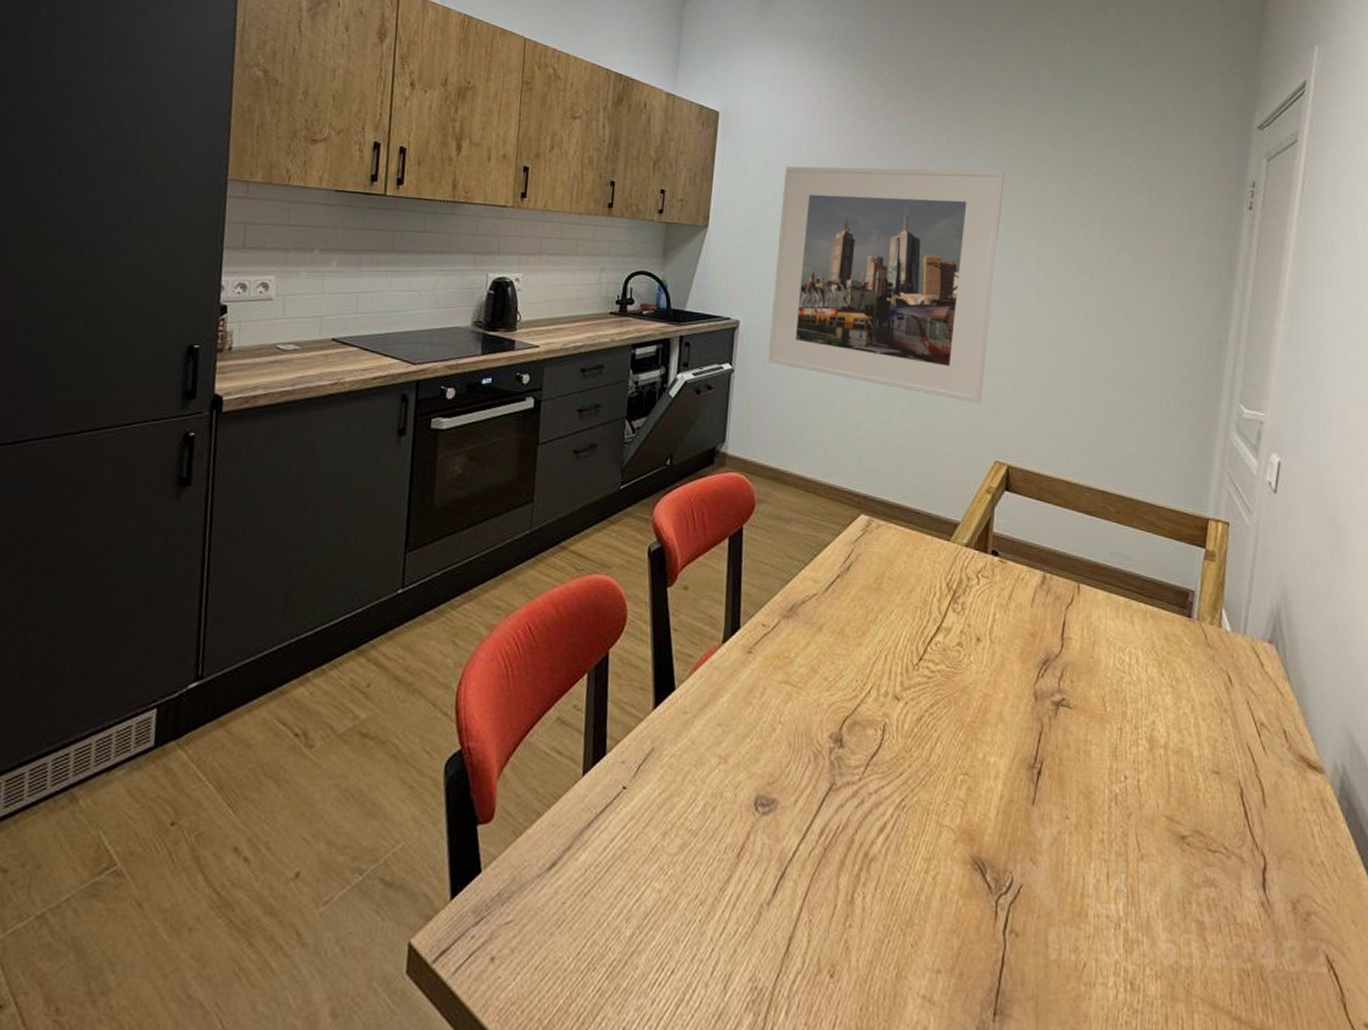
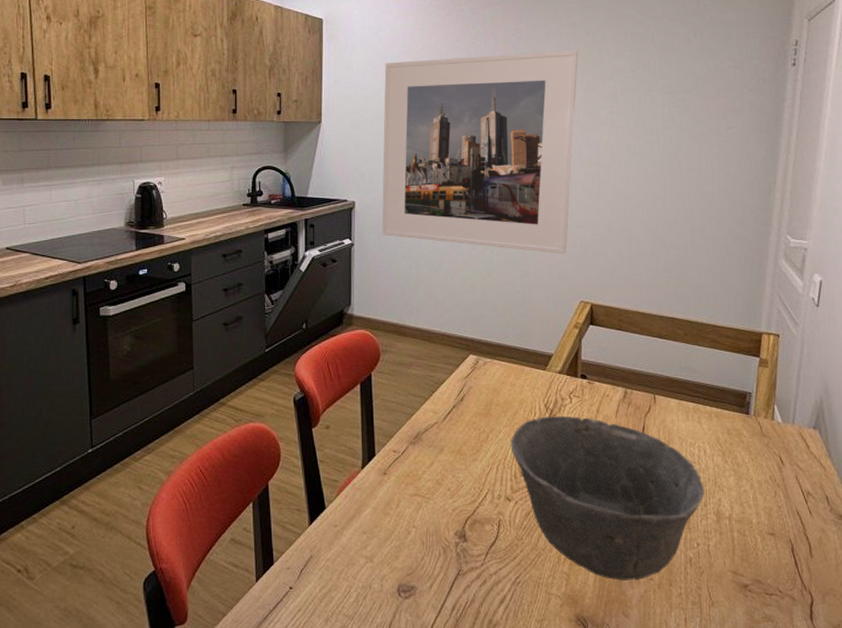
bowl: none [903,597,1136,817] -> present [510,415,705,581]

